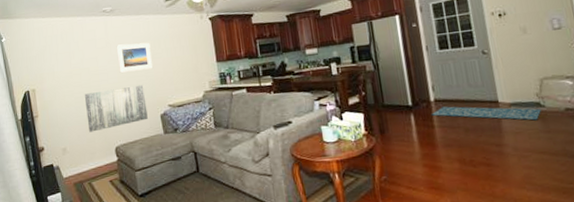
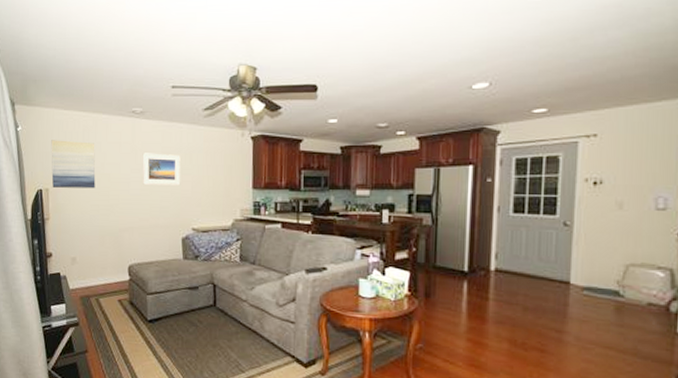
wall art: none [33,43,77,87] -> present [51,140,96,189]
wall art: present [84,84,148,132] -> none [101,201,168,245]
rug: present [432,106,541,121] -> none [489,278,618,311]

